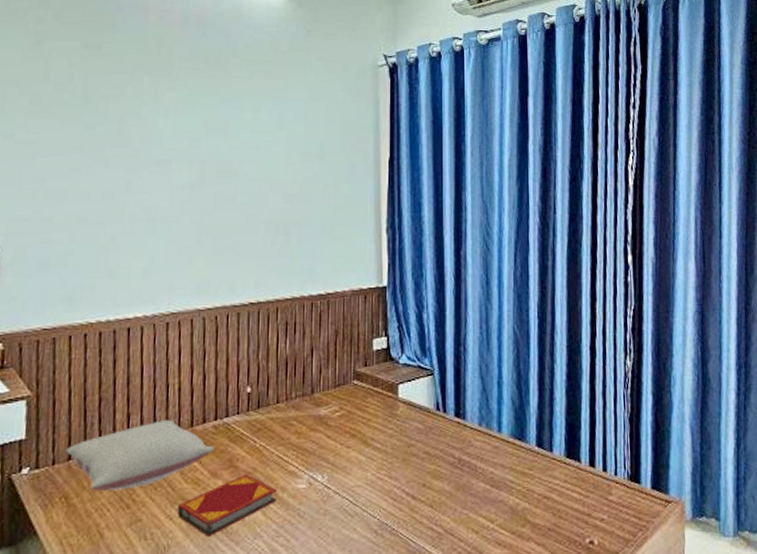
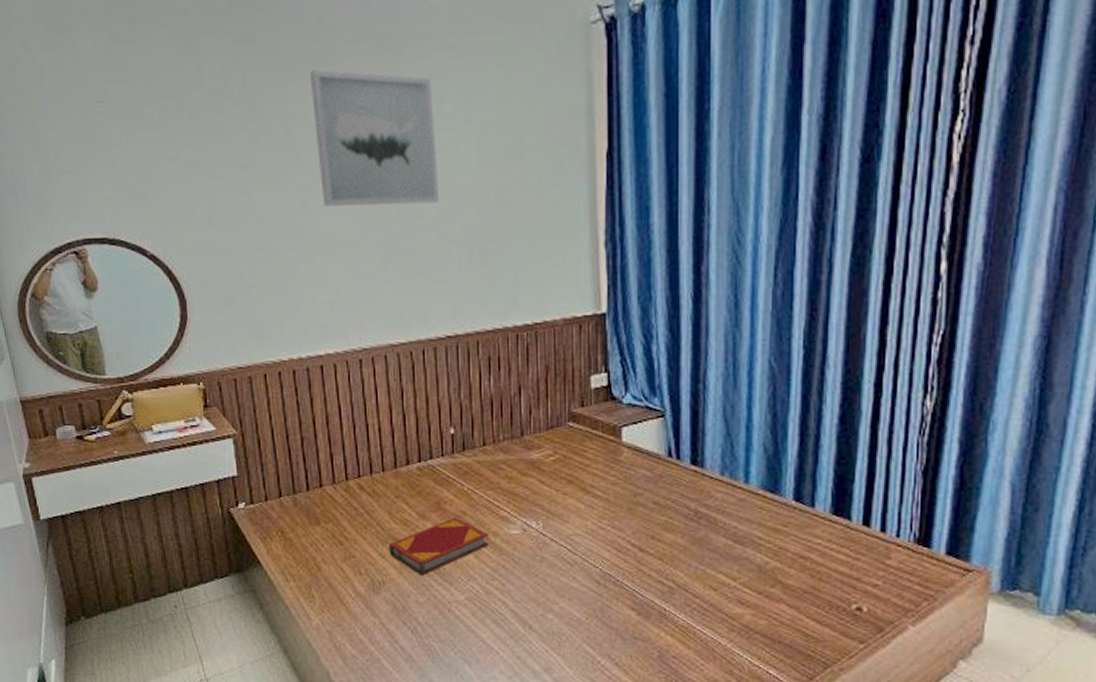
pillow: present [64,420,214,491] -> none [274,461,420,527]
wall art: none [147,77,253,190] -> present [309,70,439,206]

